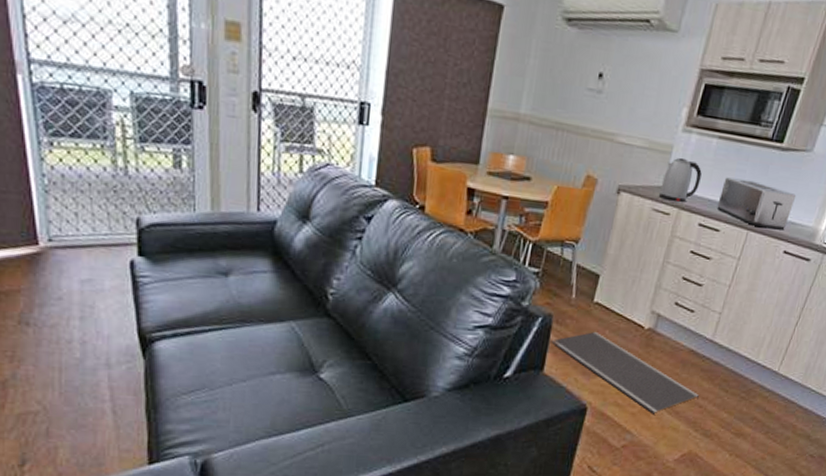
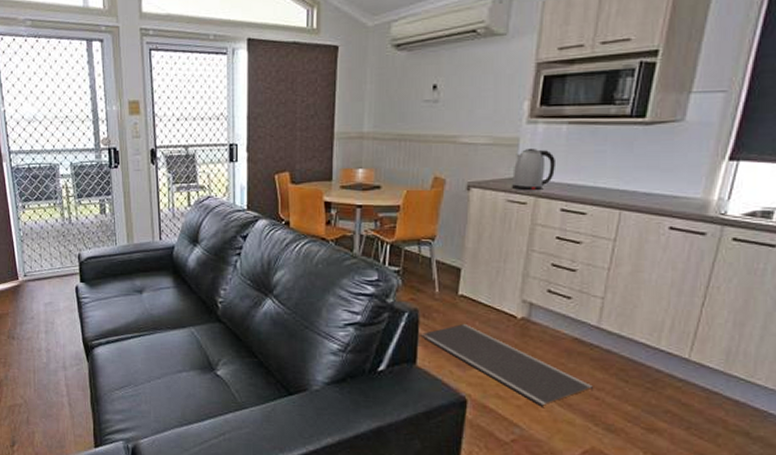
toaster: present [717,177,797,230] -> none [579,159,674,206]

